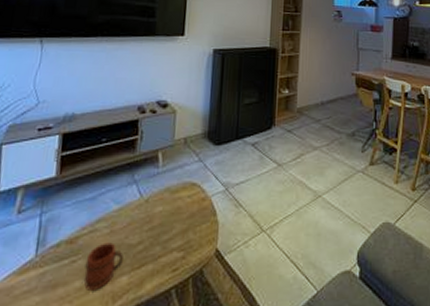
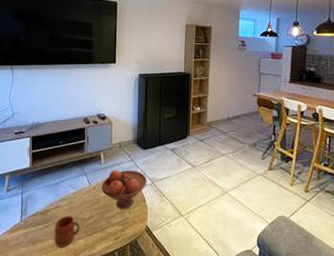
fruit bowl: none [157,173,220,228] -> present [101,170,148,210]

